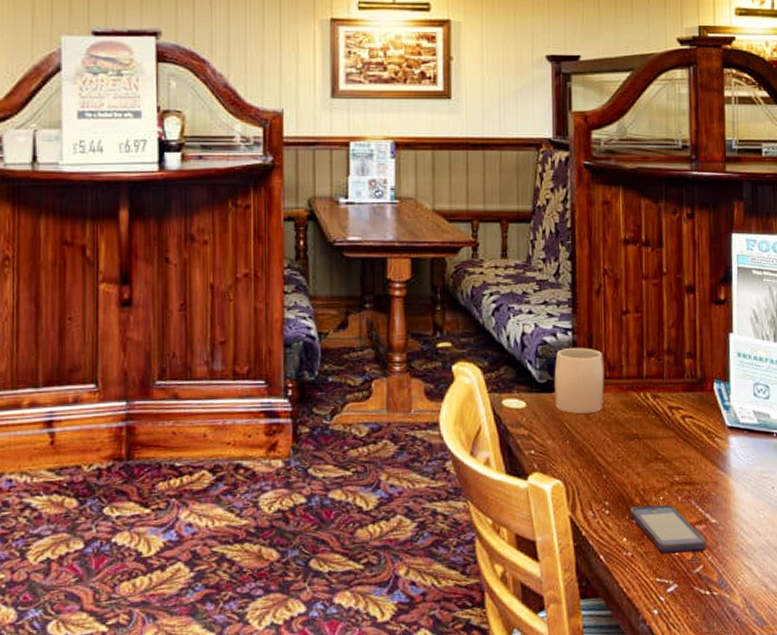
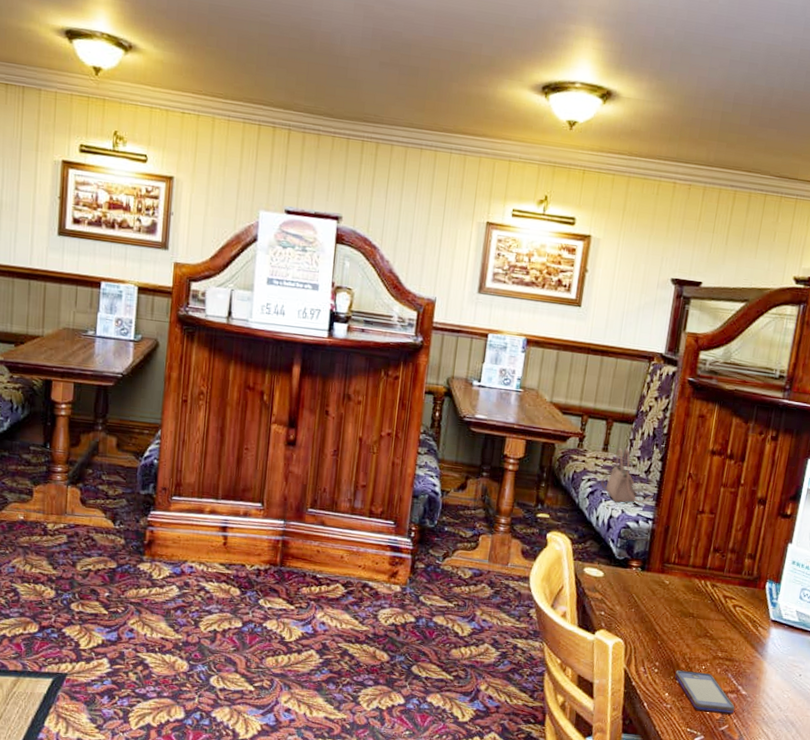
handbag: none [505,250,567,316] -> present [600,448,653,504]
mug: present [554,348,605,415] -> none [627,534,676,591]

